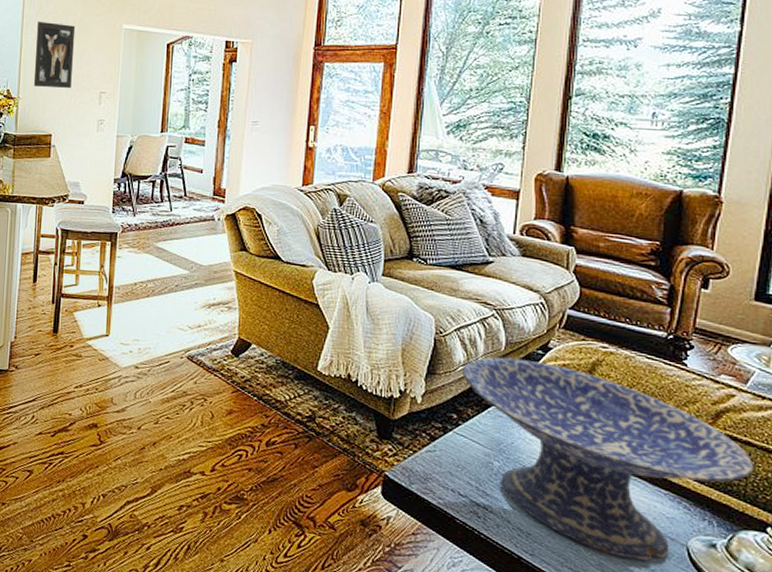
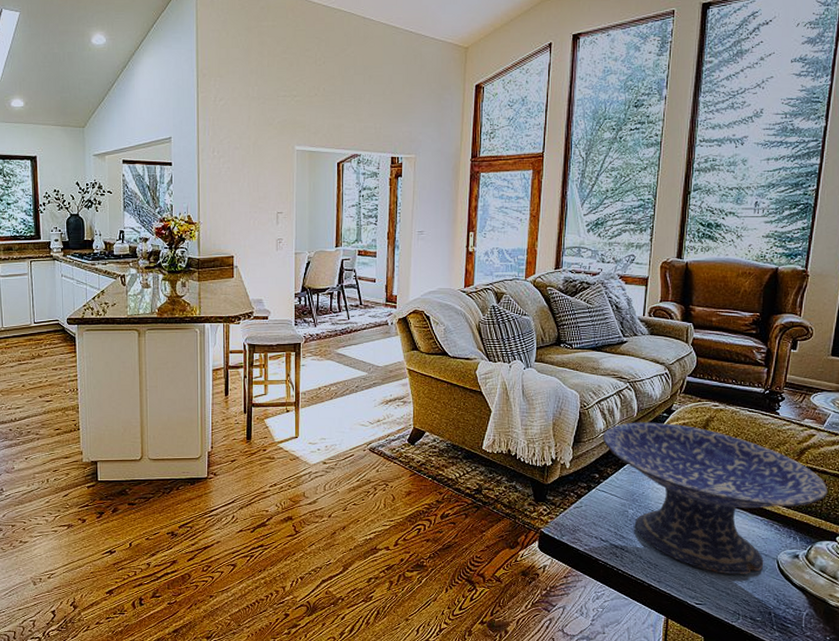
wall art: present [33,21,76,89] -> none [212,146,250,211]

